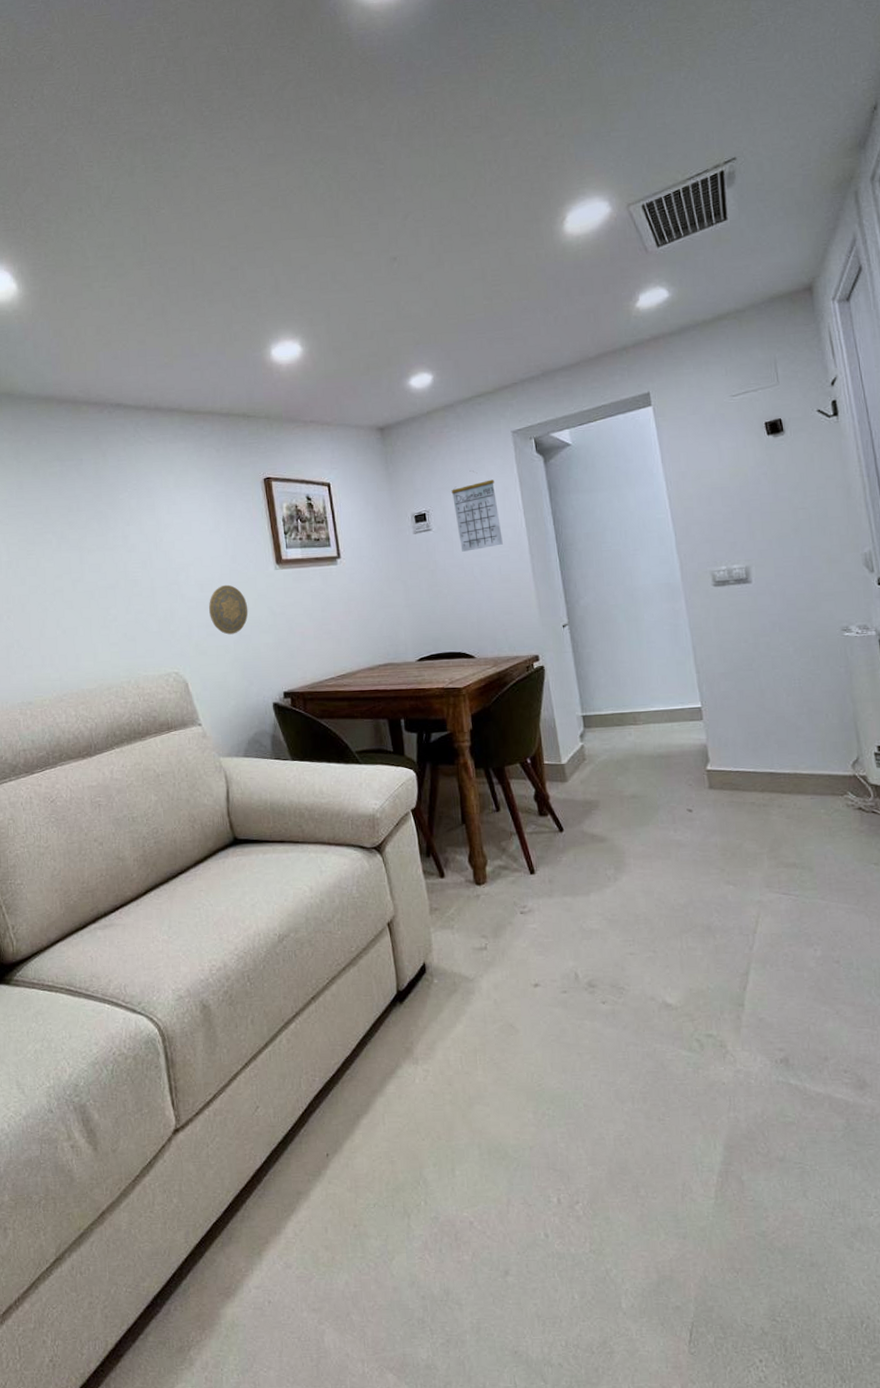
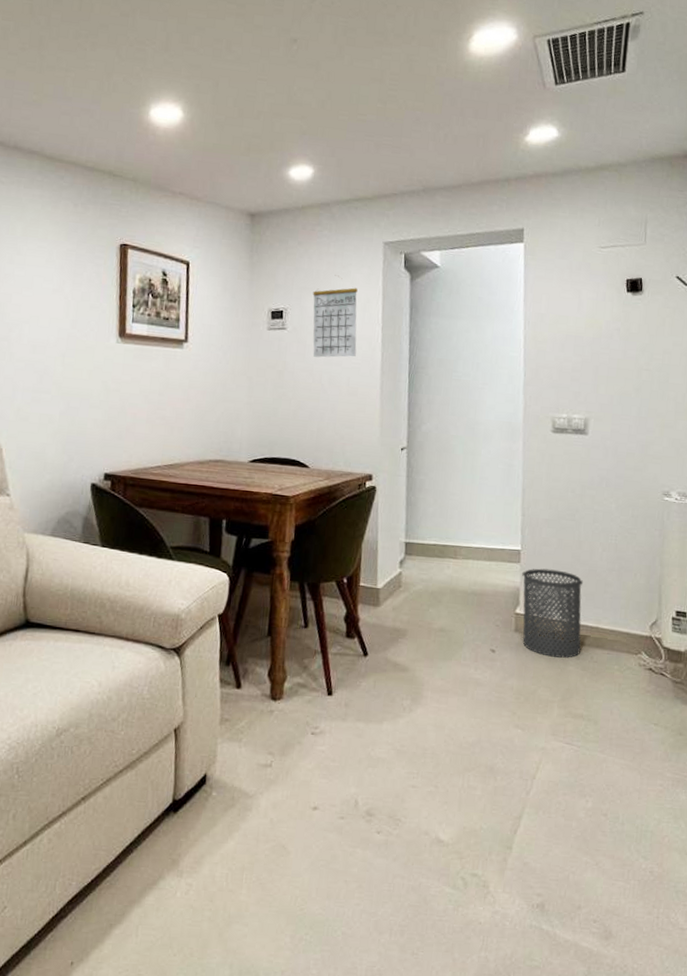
decorative plate: present [209,584,248,635] -> none [38,350,81,404]
trash can: none [707,721,782,809] -> present [522,568,584,658]

